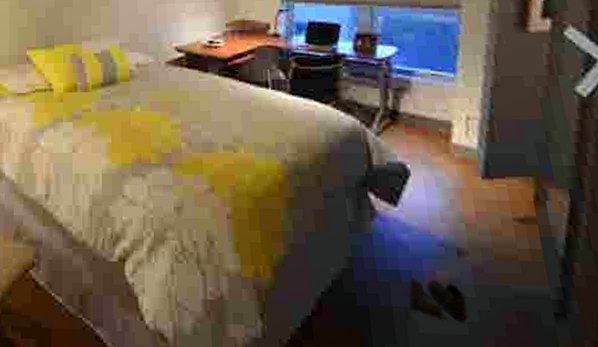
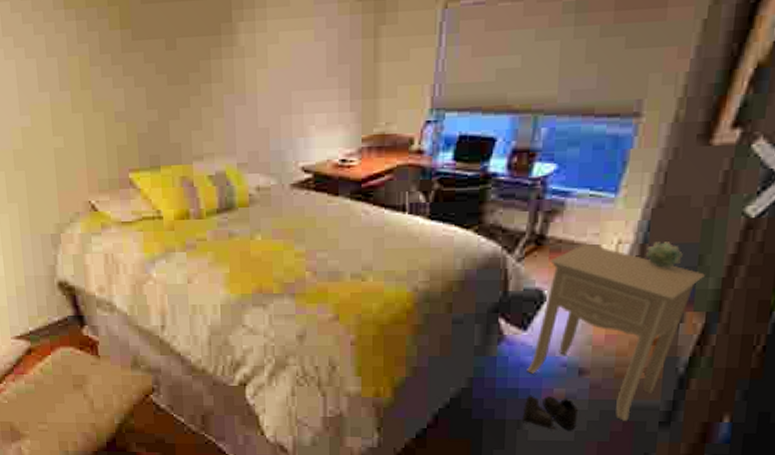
nightstand: none [404,119,557,311] -> present [527,243,705,421]
succulent plant: none [495,118,530,144] -> present [646,242,683,268]

